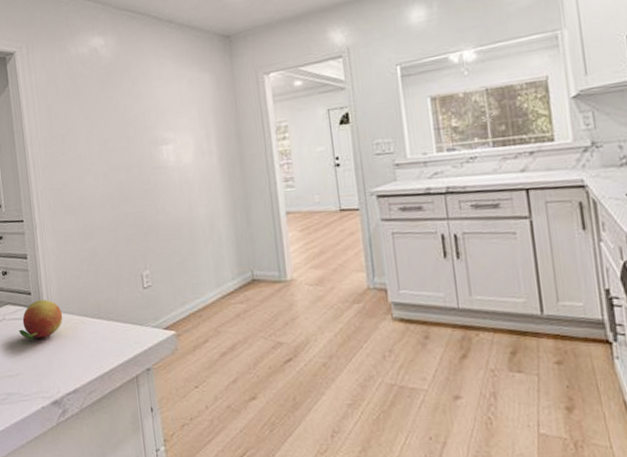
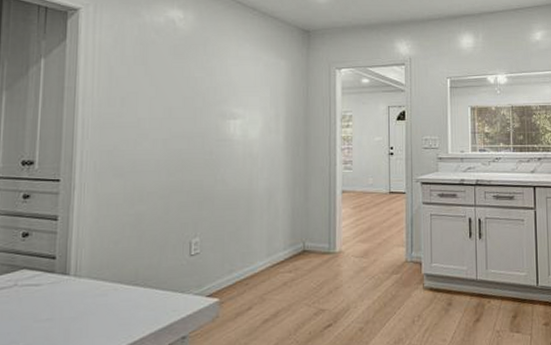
fruit: present [19,299,63,340] -> none [33,264,92,308]

